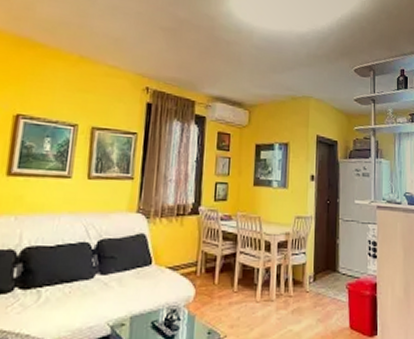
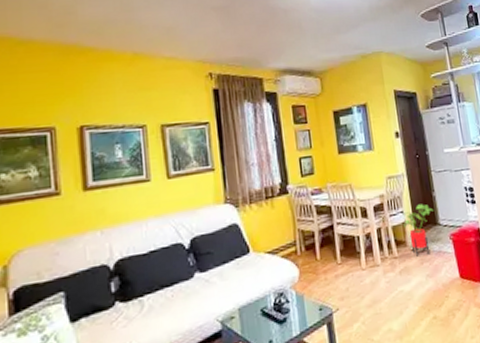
house plant: none [304,248,334,299] -> present [403,204,433,257]

